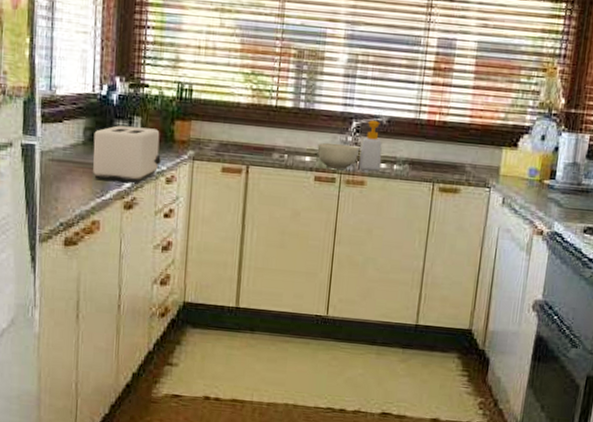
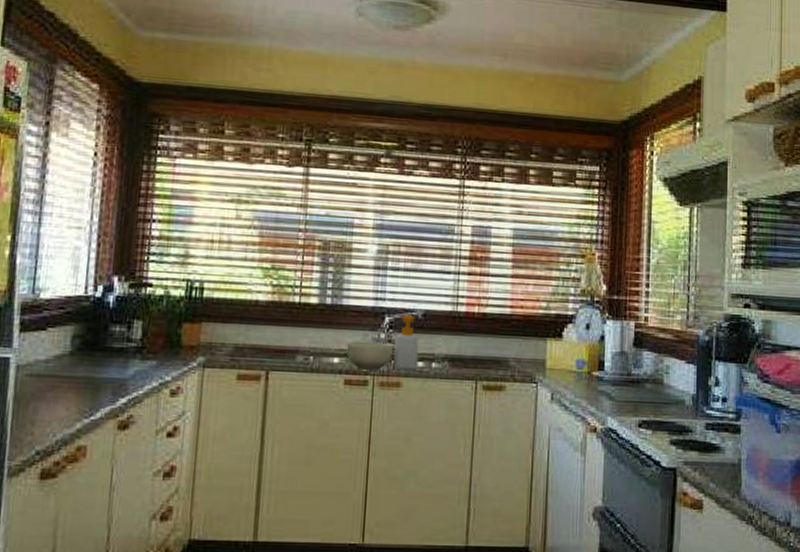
toaster: present [93,125,161,183] -> none [81,331,165,398]

